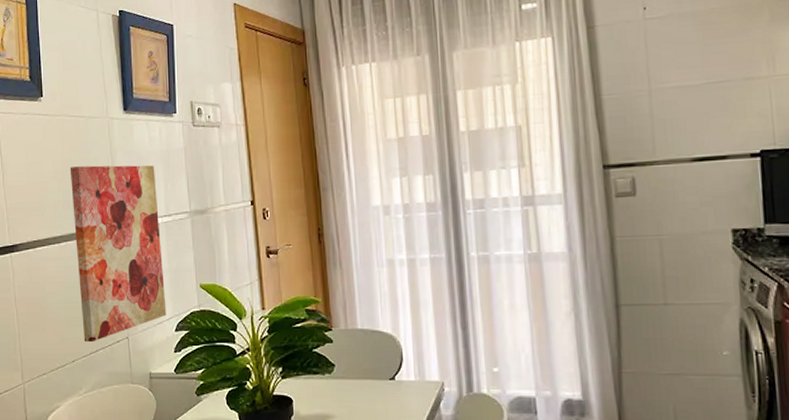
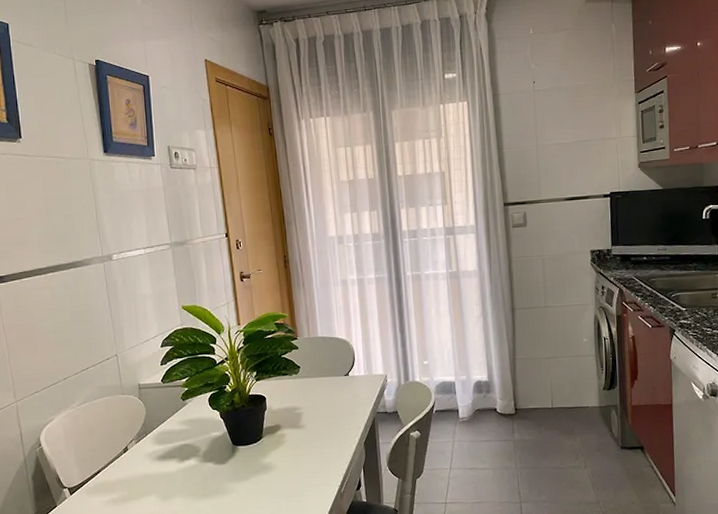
wall art: present [70,165,167,343] -> none [53,202,152,362]

